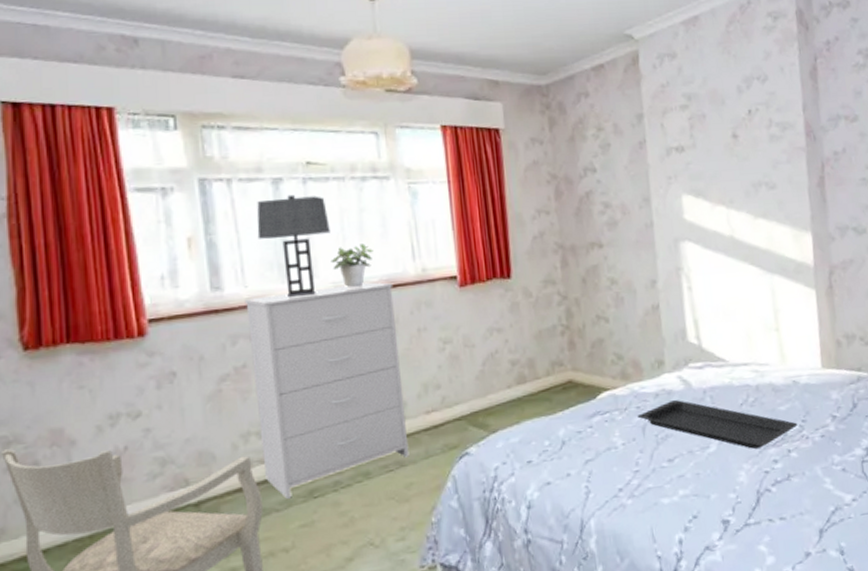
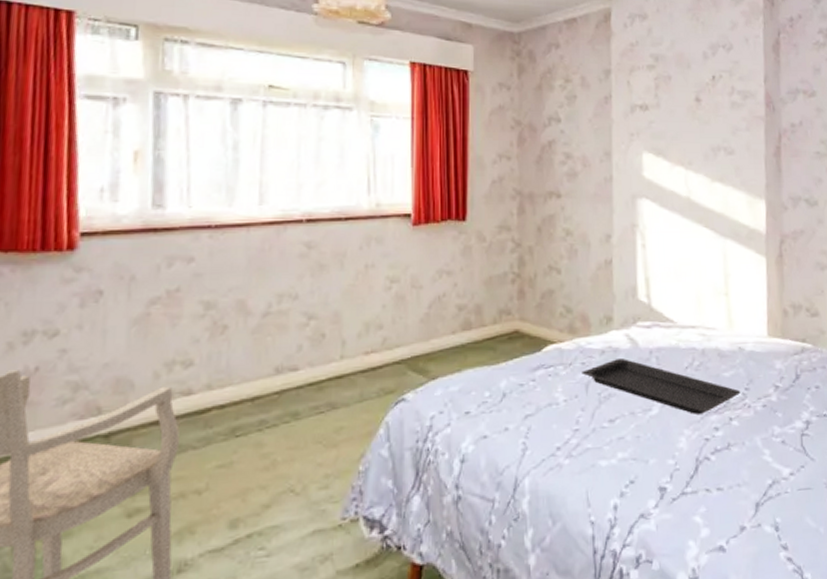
dresser: present [244,282,410,499] -> none [185,213,344,436]
table lamp: present [257,194,330,299] -> none [209,116,286,223]
potted plant: present [331,243,373,287] -> none [282,173,328,216]

